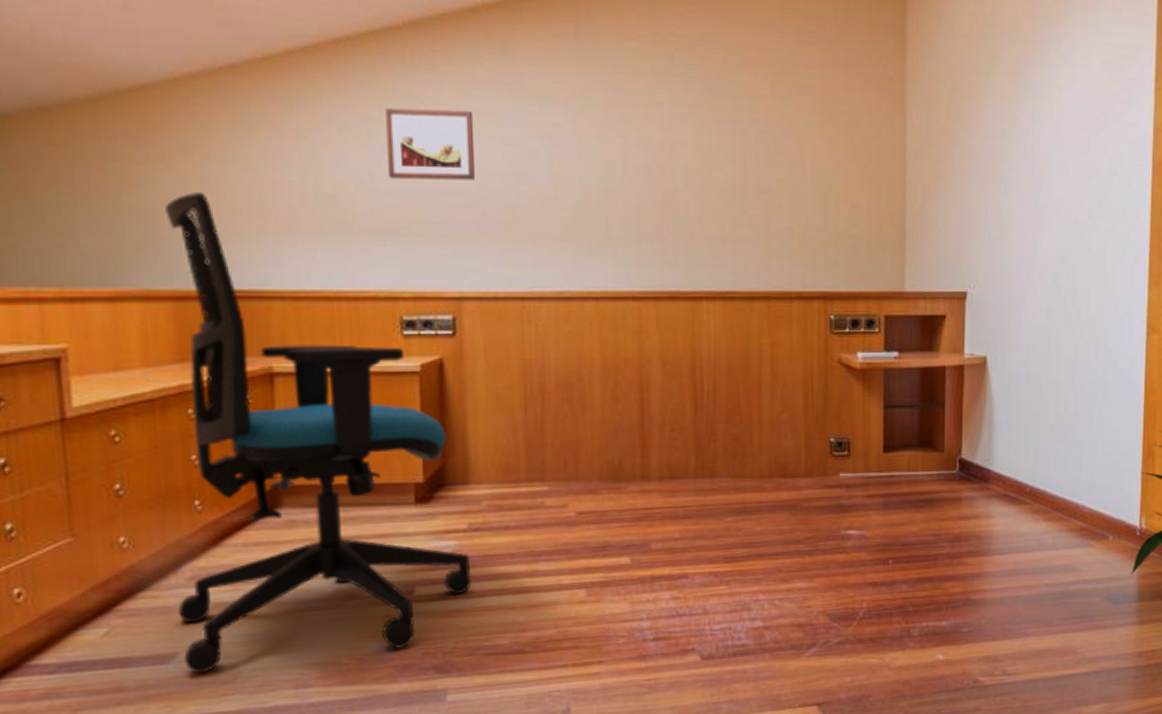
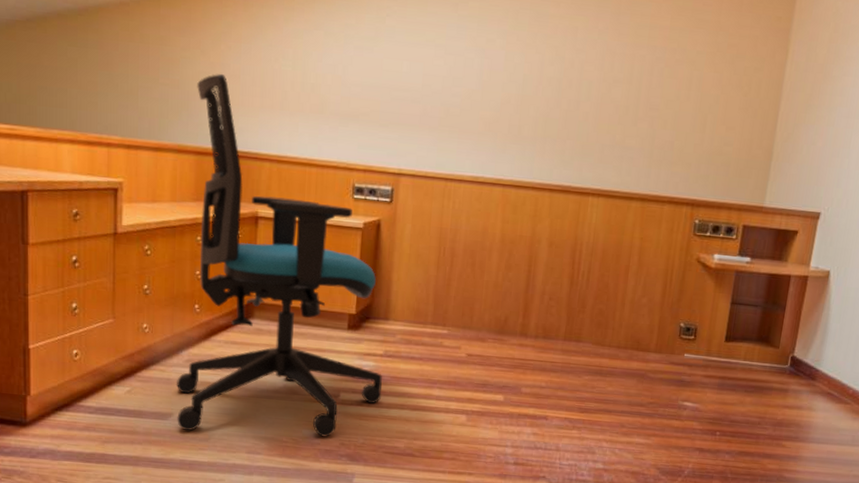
wall art: present [385,108,475,181] -> none [357,18,426,81]

